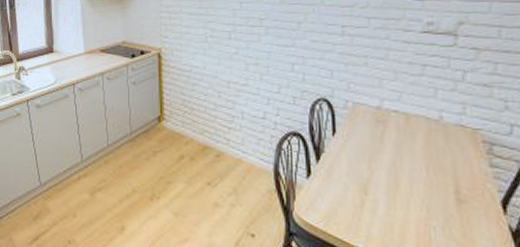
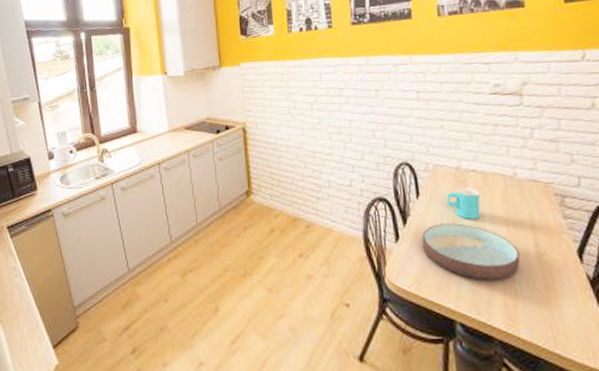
bowl: none [335,162,438,224] -> present [422,223,520,280]
cup: none [363,128,402,161] -> present [445,187,481,219]

